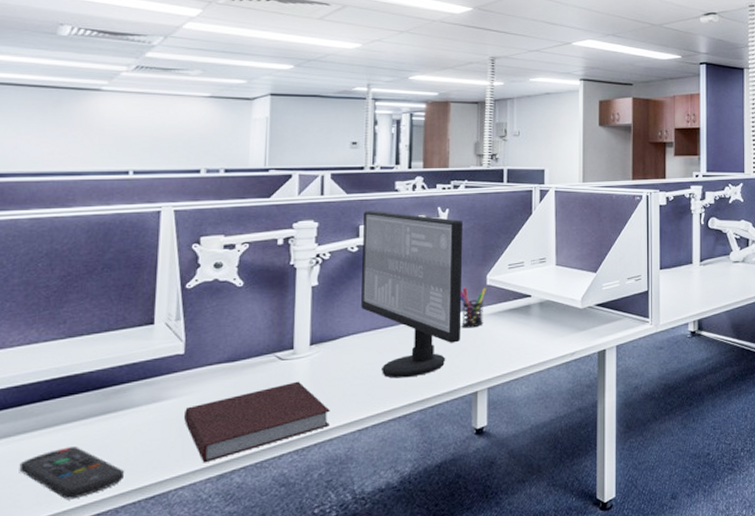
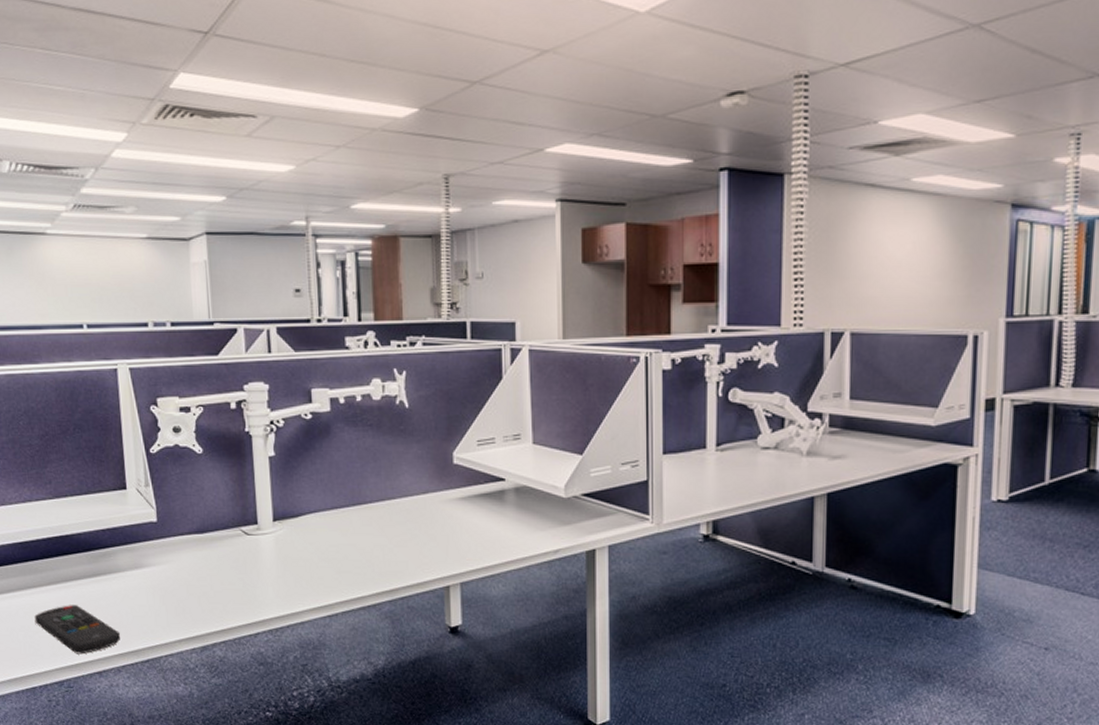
notebook: present [184,381,330,463] -> none [164,558,300,634]
computer monitor: present [361,211,464,379] -> none [315,372,429,564]
pen holder: present [461,287,486,328] -> none [425,466,453,513]

